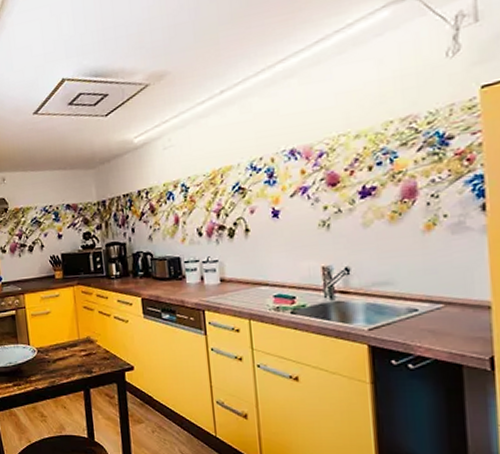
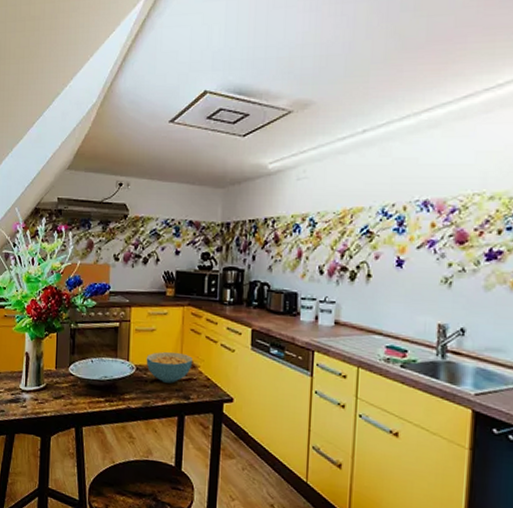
cereal bowl: none [45,330,90,361] -> present [146,352,192,383]

